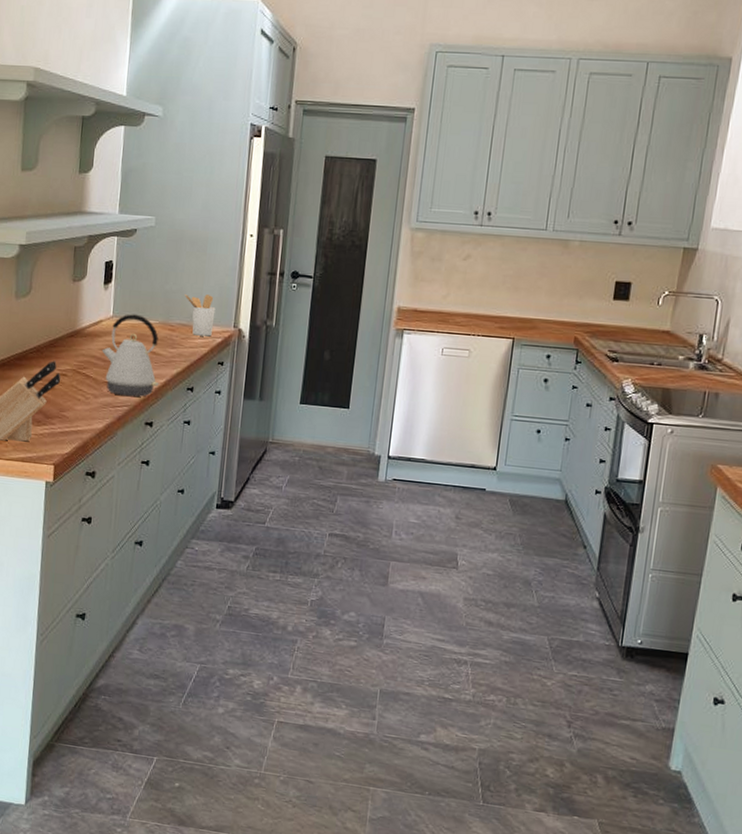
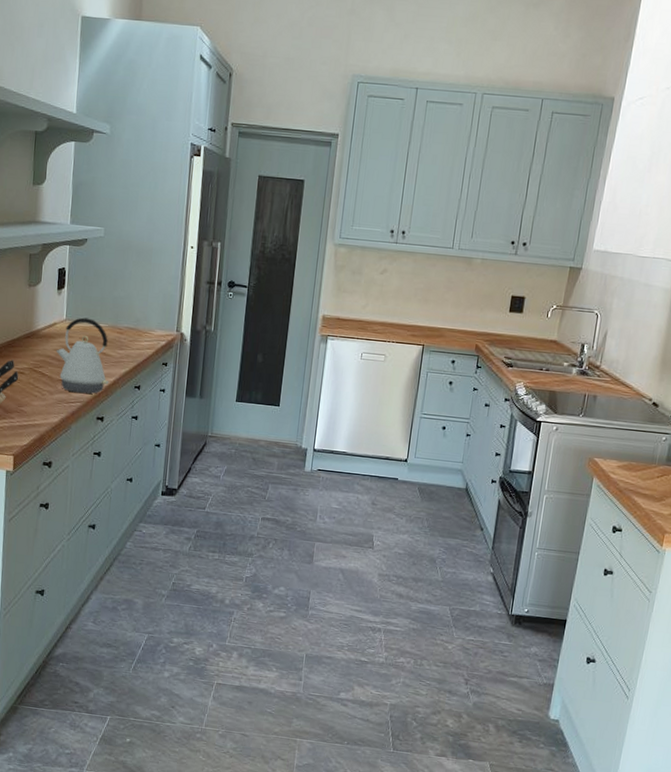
utensil holder: present [184,294,216,337] -> none [131,300,160,340]

